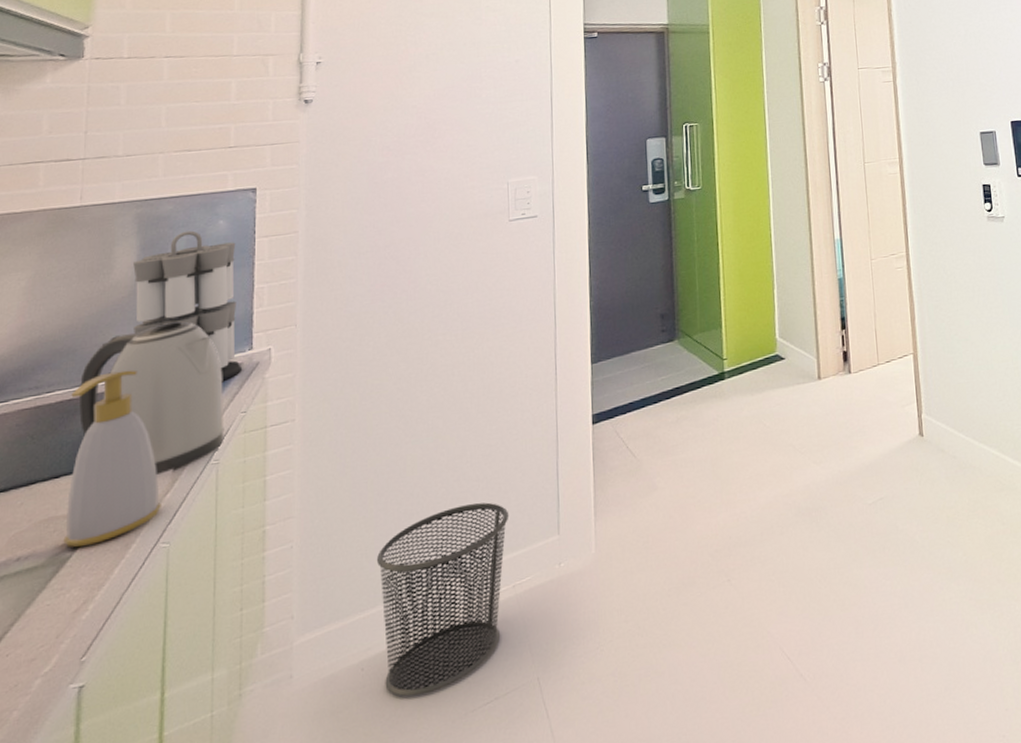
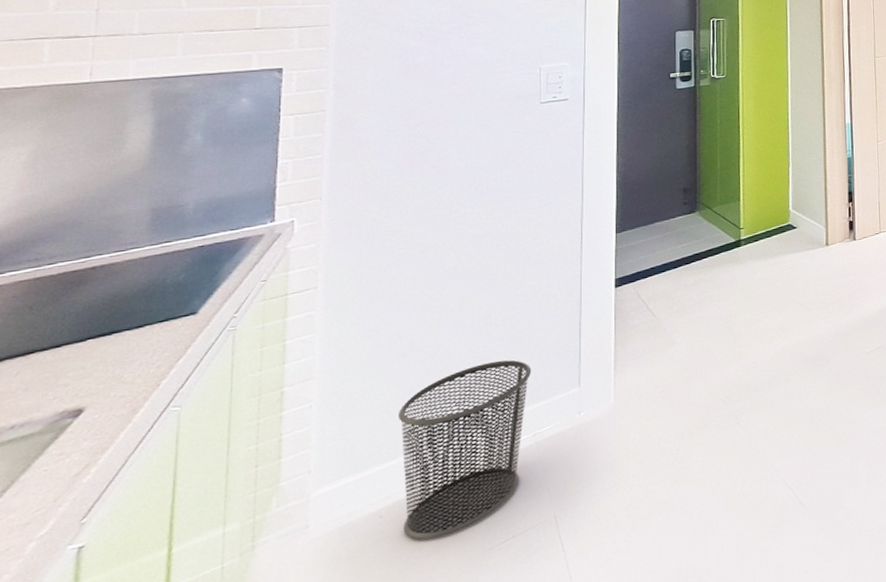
soap bottle: present [63,370,161,548] -> none [64,241,173,414]
kettle: present [79,321,224,475] -> none [84,195,243,342]
spice rack: present [133,230,241,381] -> none [146,108,262,252]

